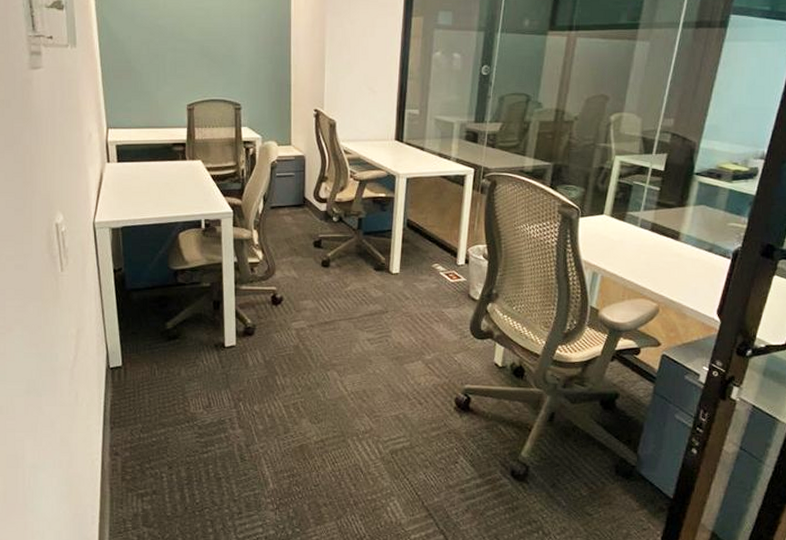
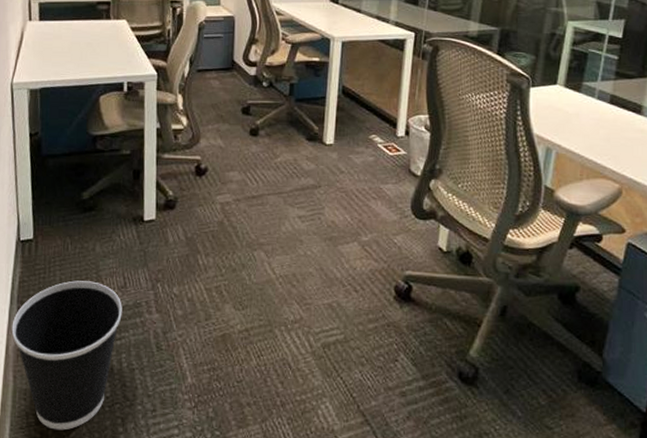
wastebasket: none [106,402,208,533] -> present [11,280,122,430]

